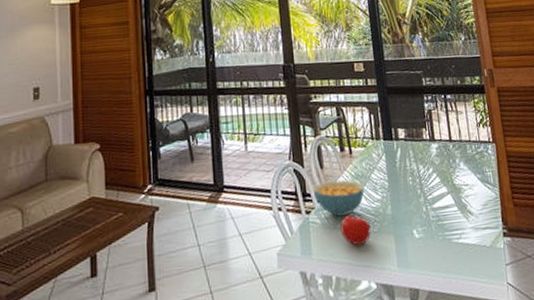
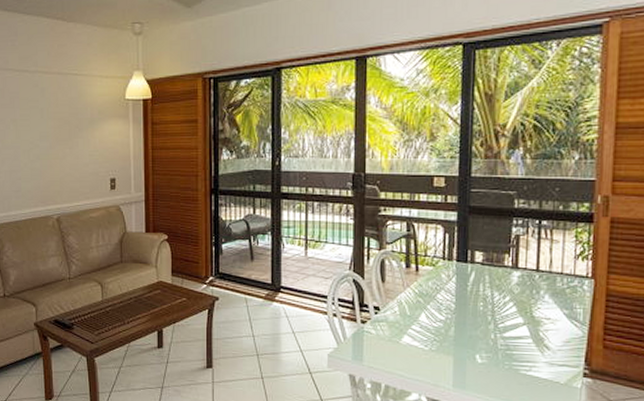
cereal bowl: present [313,180,364,217] -> none [371,296,427,331]
fruit: present [340,212,371,246] -> none [395,328,429,361]

